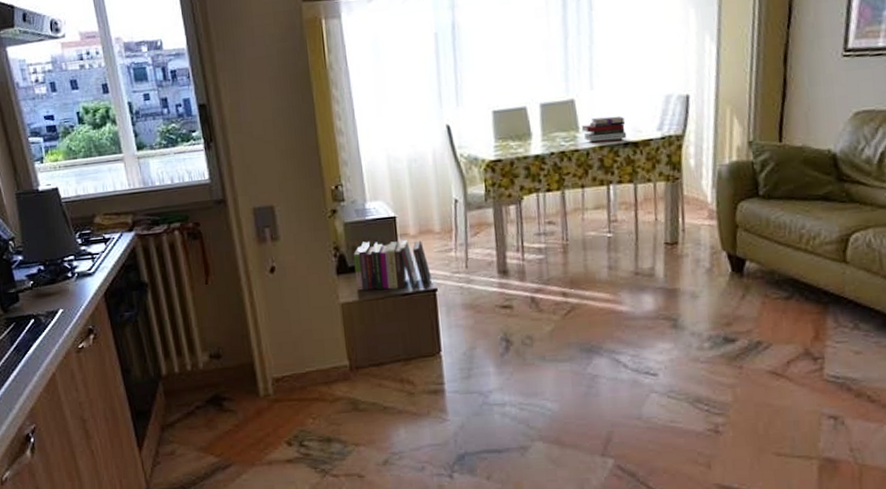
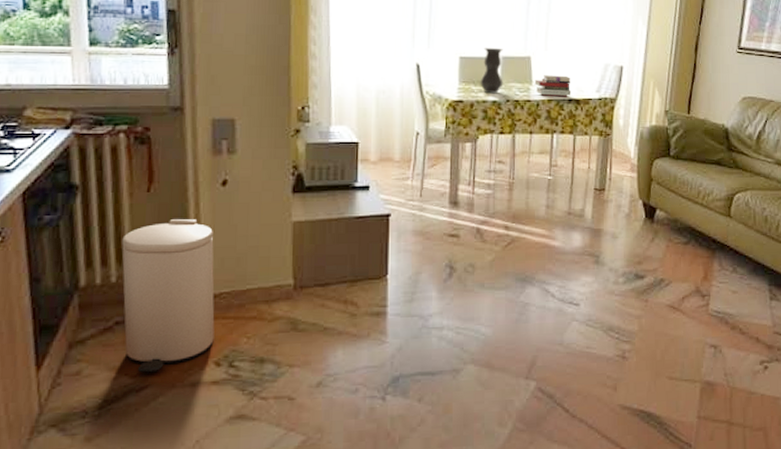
pedal bin: none [191,307,283,453] -> present [121,219,215,373]
books: present [353,240,431,291] -> none [310,163,386,213]
vase: none [518,95,545,148] -> present [480,47,503,94]

